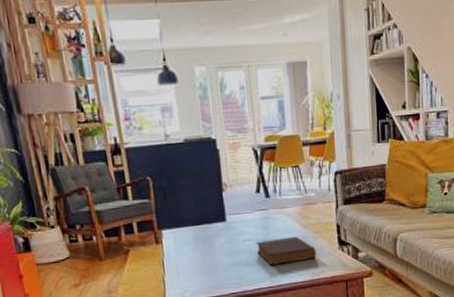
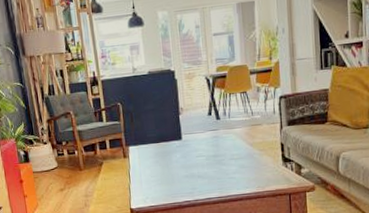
book: present [257,236,317,266] -> none [208,153,262,178]

